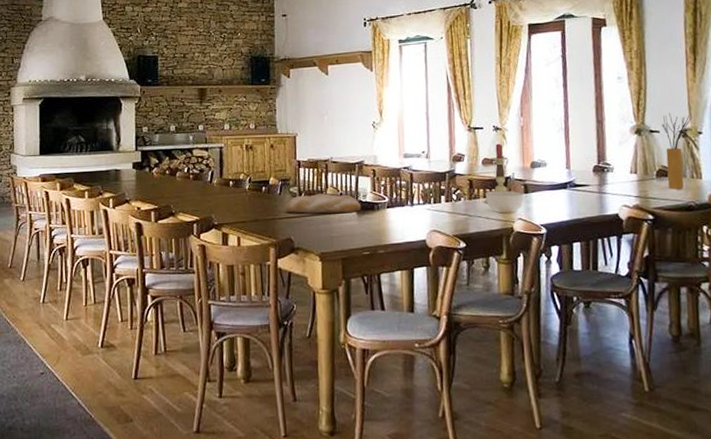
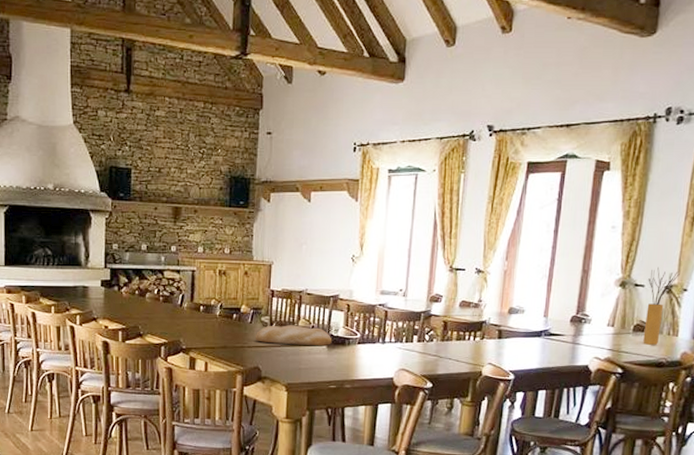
candlestick: present [485,143,508,204] -> none [457,286,486,347]
bowl: present [485,190,524,215] -> none [458,334,497,358]

